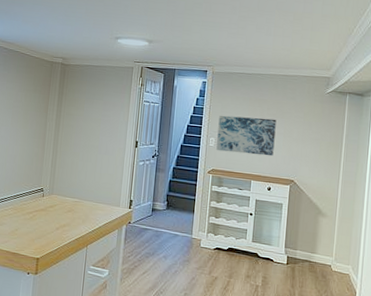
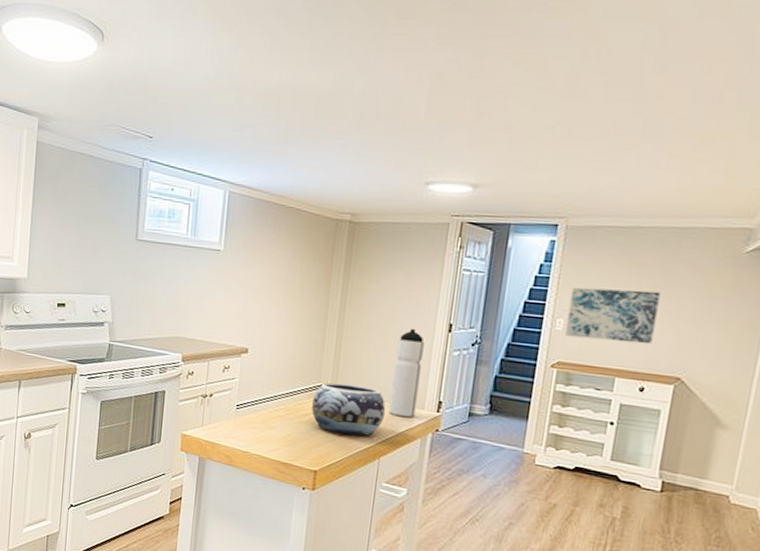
decorative bowl: none [34,186,91,229] -> present [311,382,386,436]
water bottle: none [93,144,118,213] -> present [389,328,425,417]

